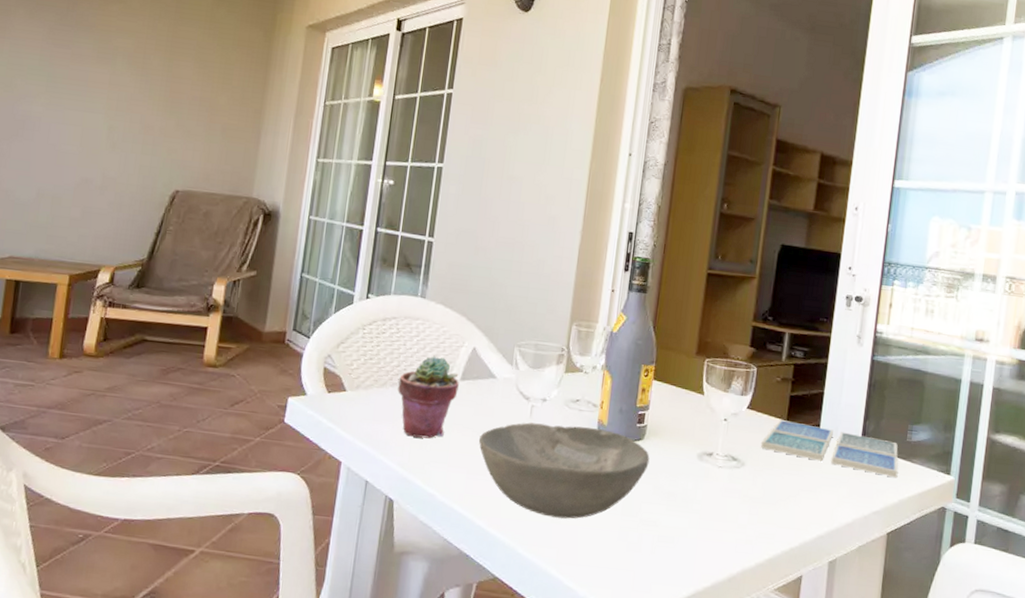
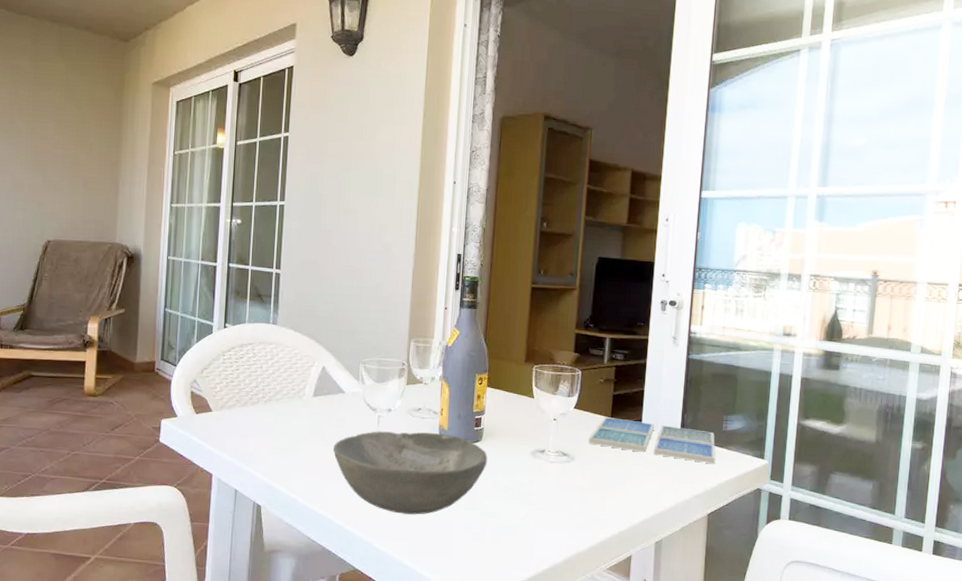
potted succulent: present [398,355,459,439] -> none [258,376,312,450]

